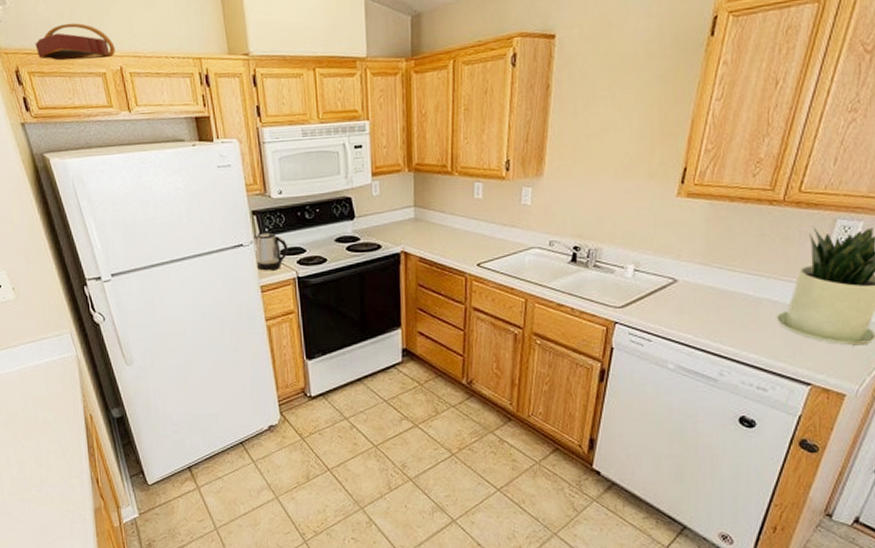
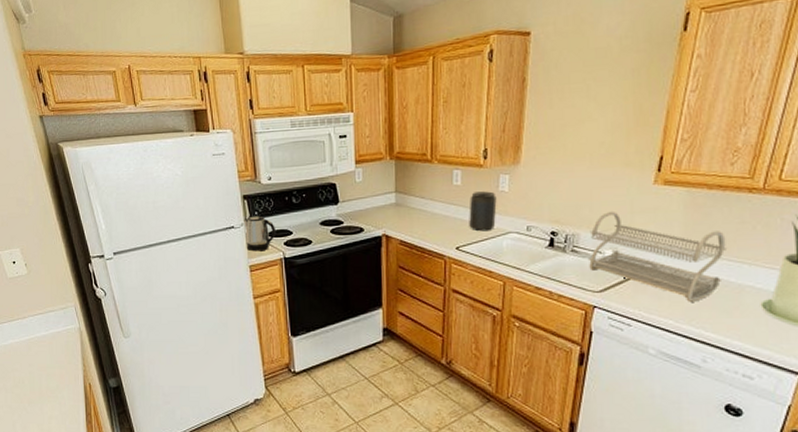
decorative basket: present [35,22,115,61] -> none [55,27,124,61]
soda can: none [490,205,519,247] -> present [469,191,497,232]
dish rack: none [610,224,746,316] -> present [587,211,726,302]

